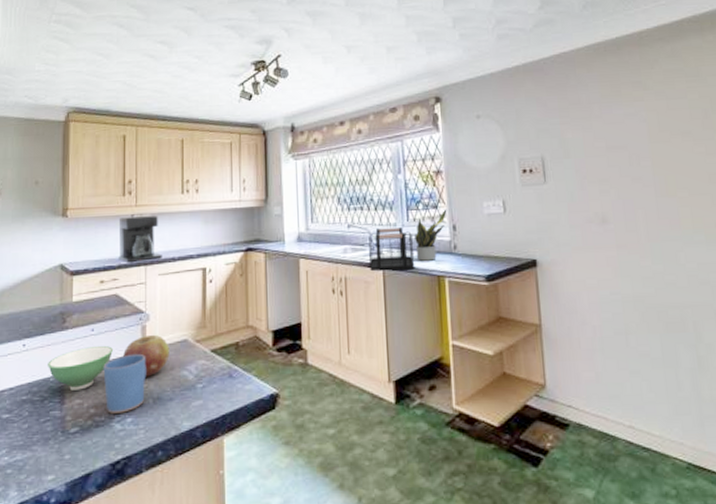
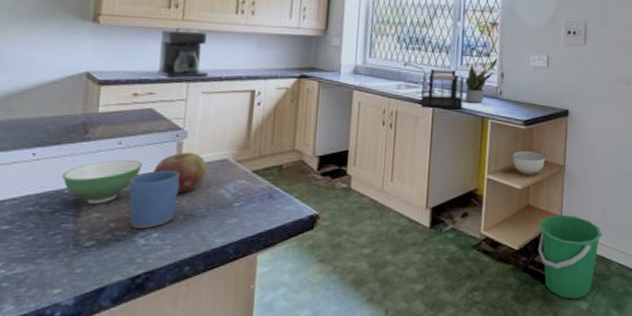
bowl: none [477,309,517,340] -> present [512,150,546,176]
bucket: none [519,383,600,486] -> present [538,215,602,299]

